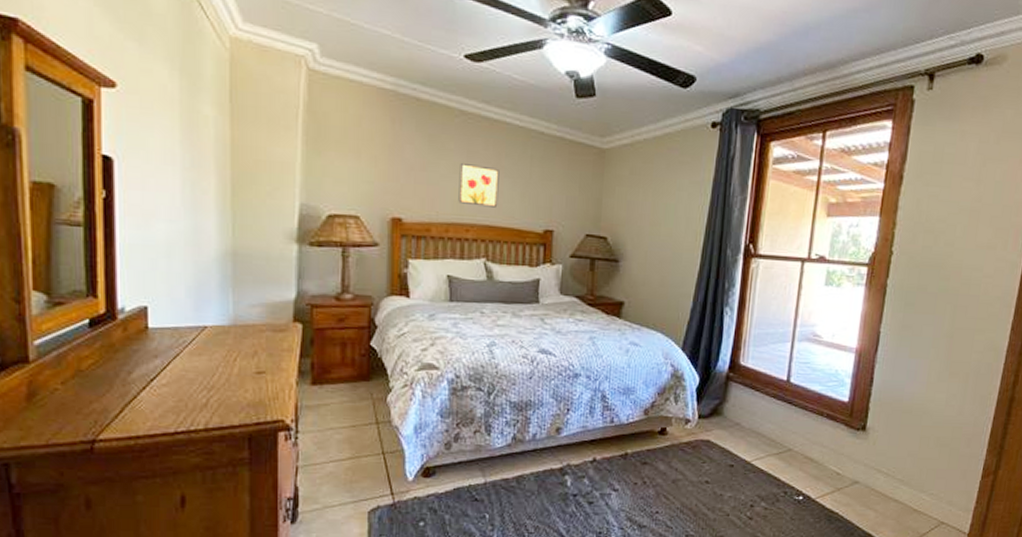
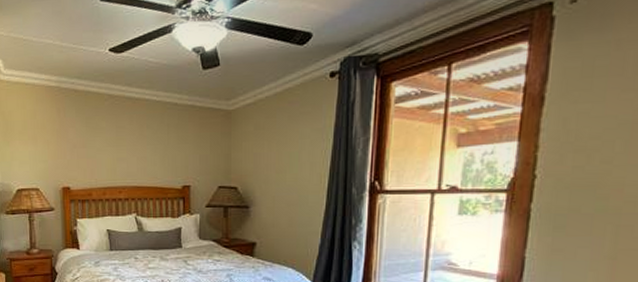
wall art: present [458,163,500,208] -> none [111,137,143,171]

